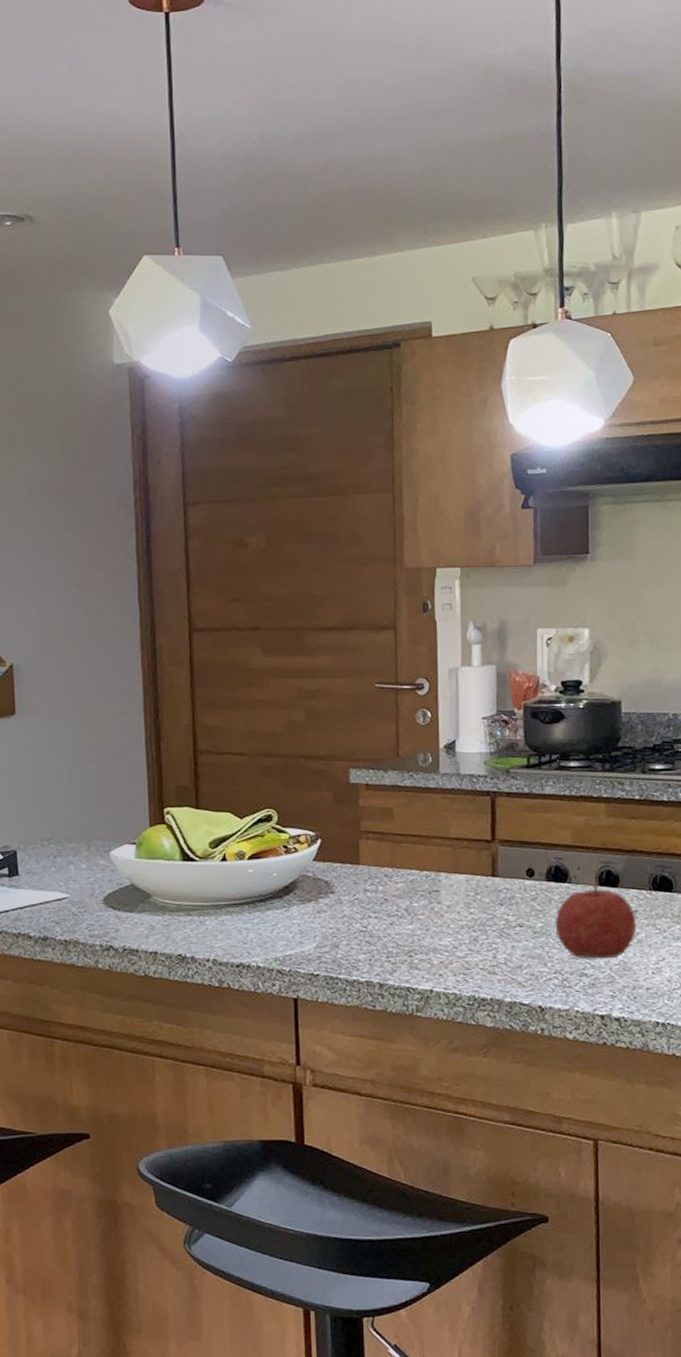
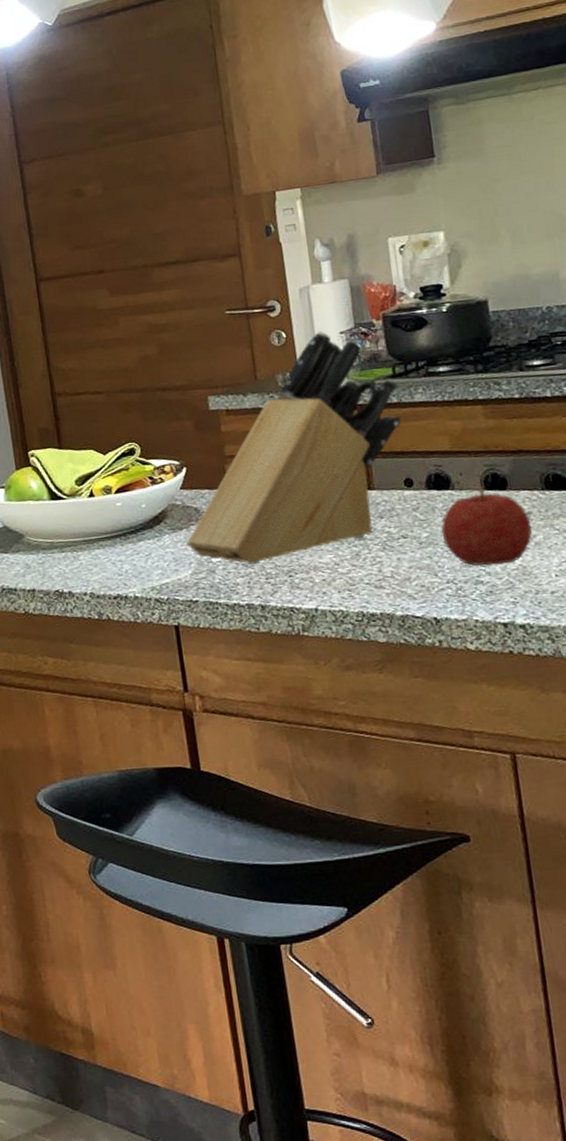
knife block: none [314,714,531,942] -> present [187,330,401,564]

